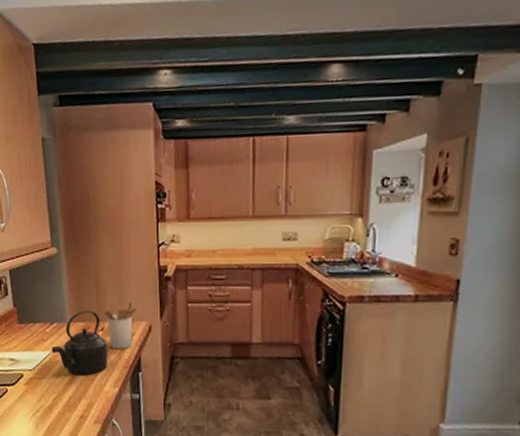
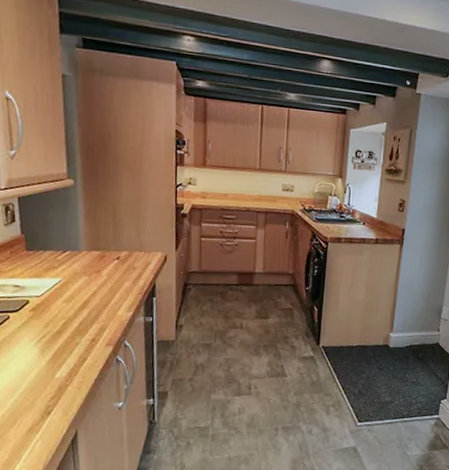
kettle: present [51,310,108,376] -> none [63,240,124,301]
utensil holder: present [103,300,137,350] -> none [120,233,154,277]

